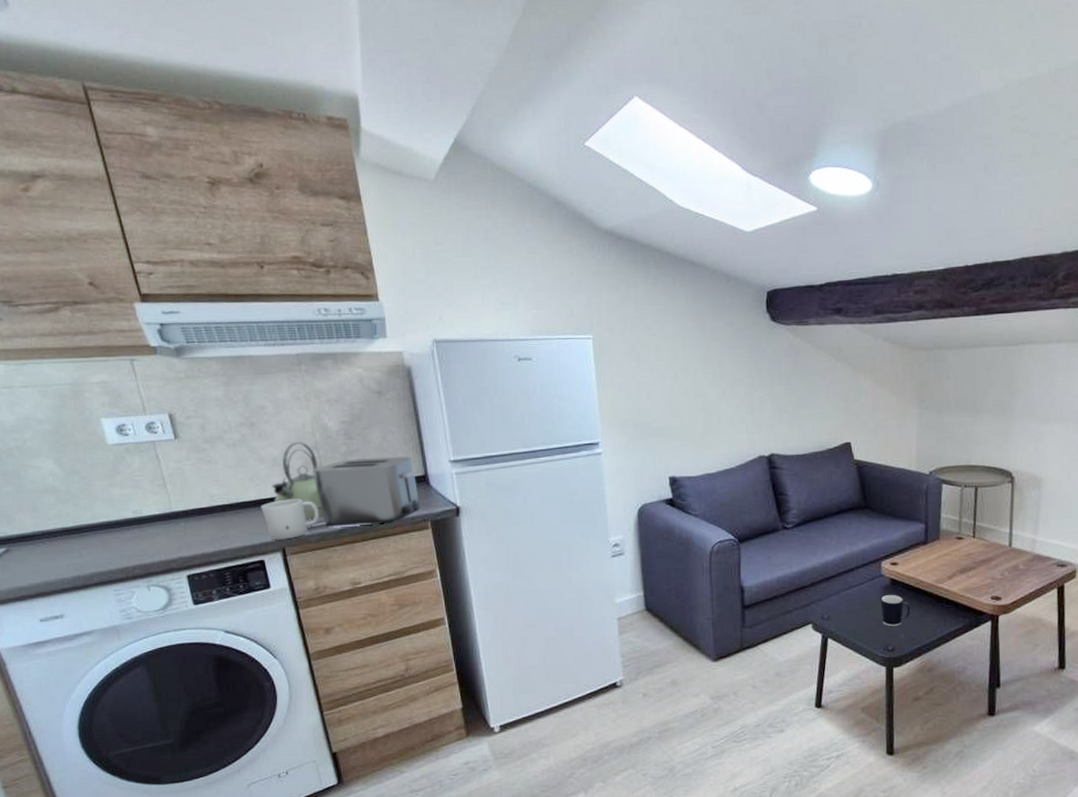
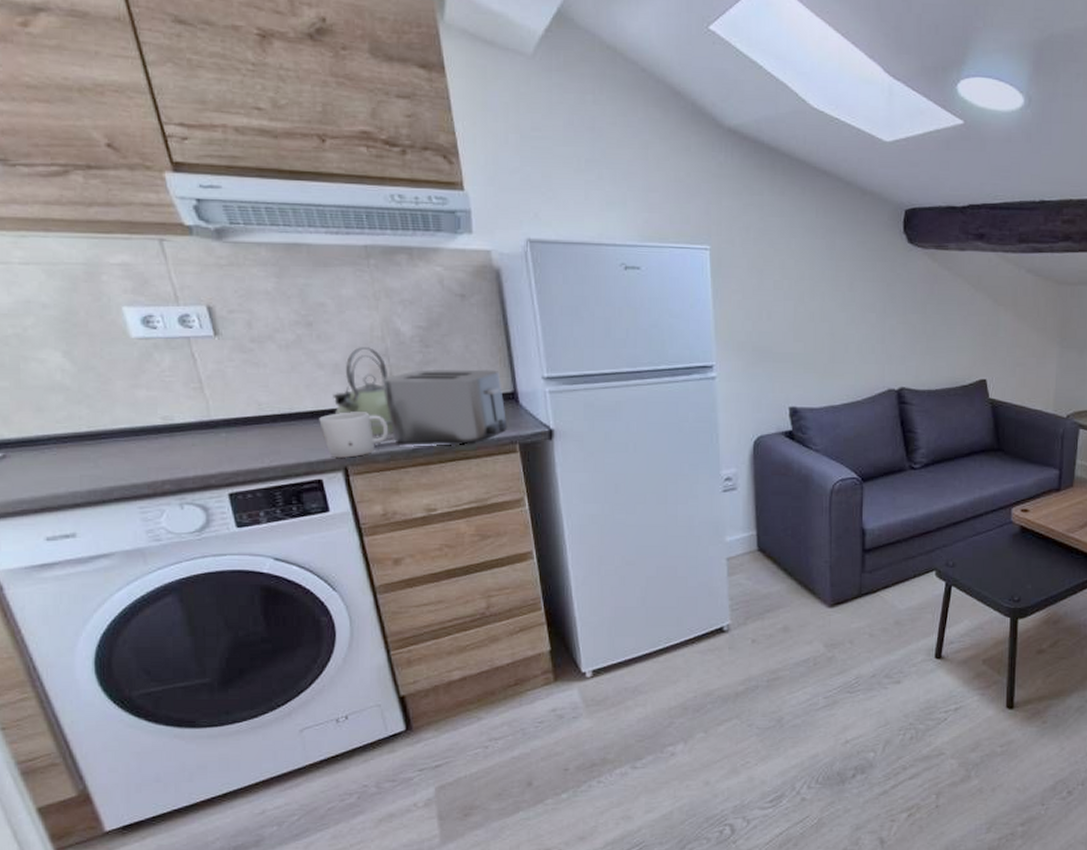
mug: present [880,594,911,627] -> none [1008,542,1039,577]

